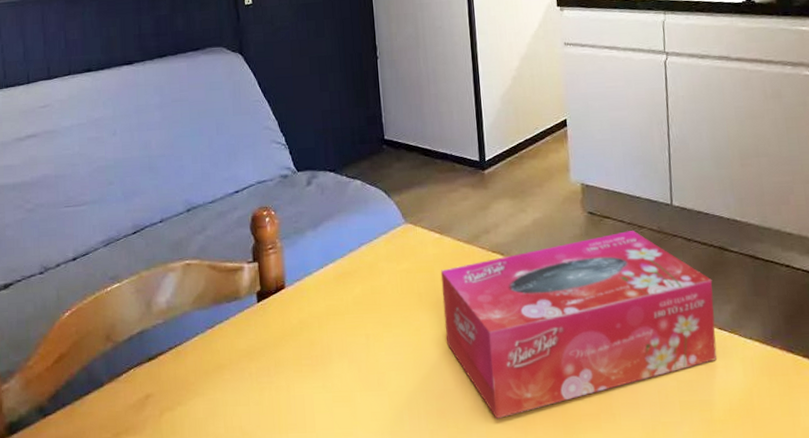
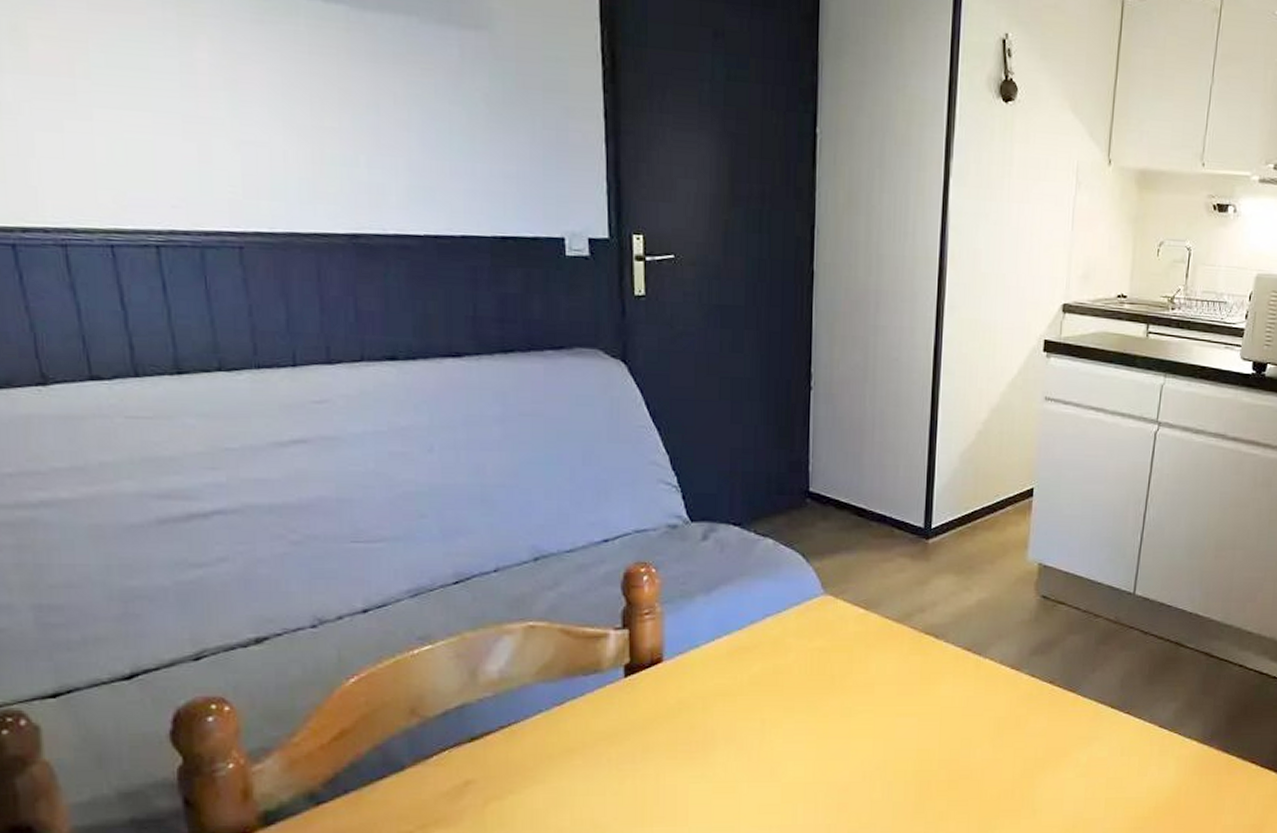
tissue box: present [440,229,717,419] -> none [858,618,1162,814]

